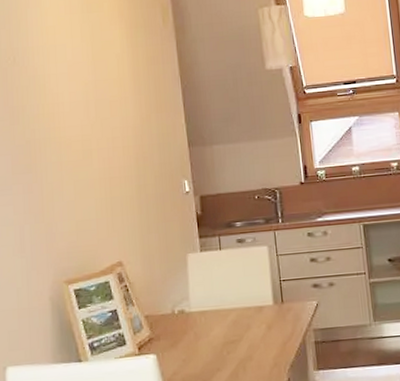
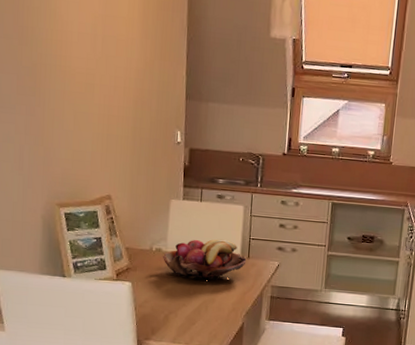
fruit basket: none [186,286,281,339] -> present [162,239,247,280]

